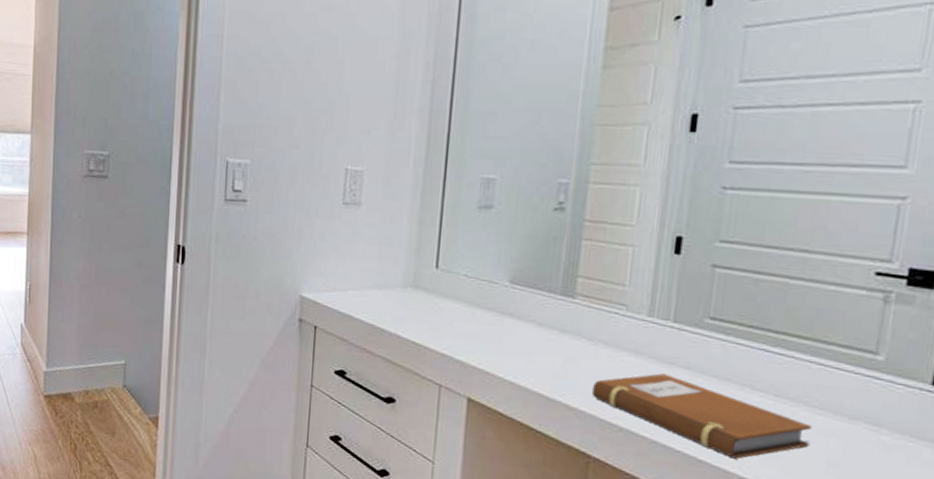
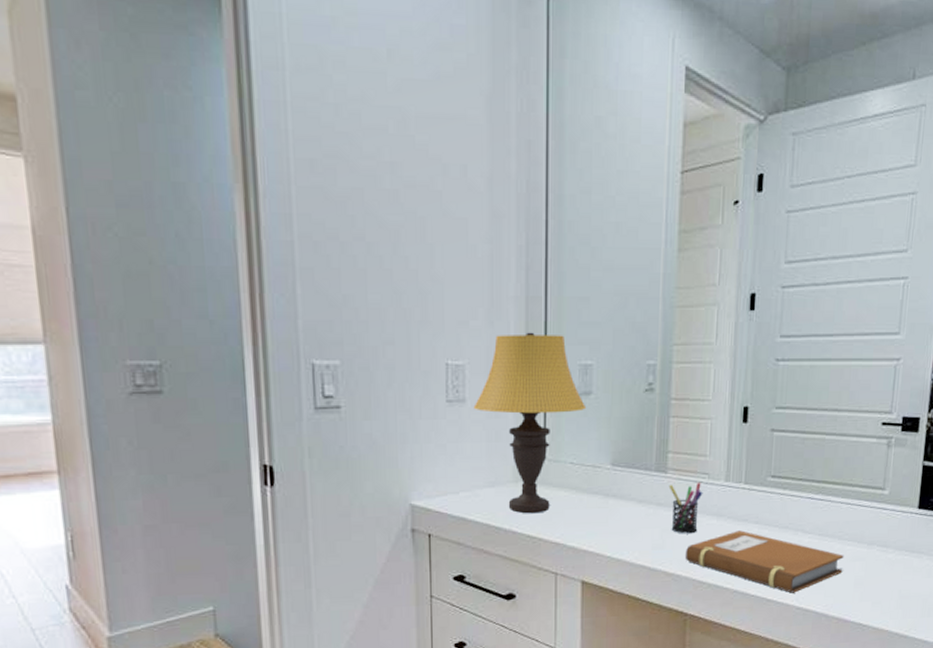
table lamp: none [368,143,486,322] -> present [473,332,587,514]
pen holder: none [576,310,619,369] -> present [668,482,703,534]

